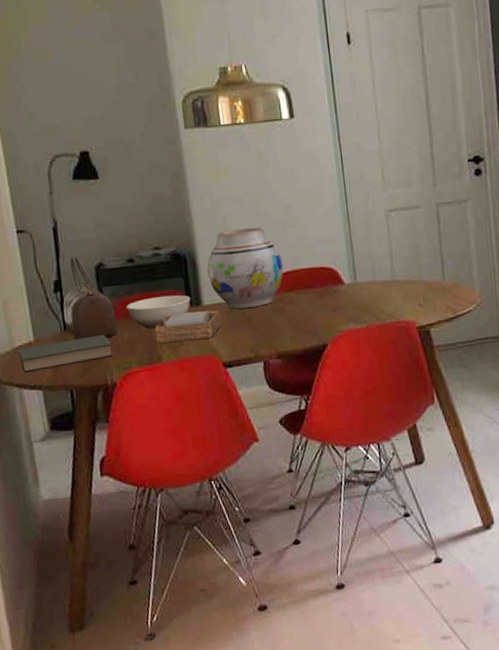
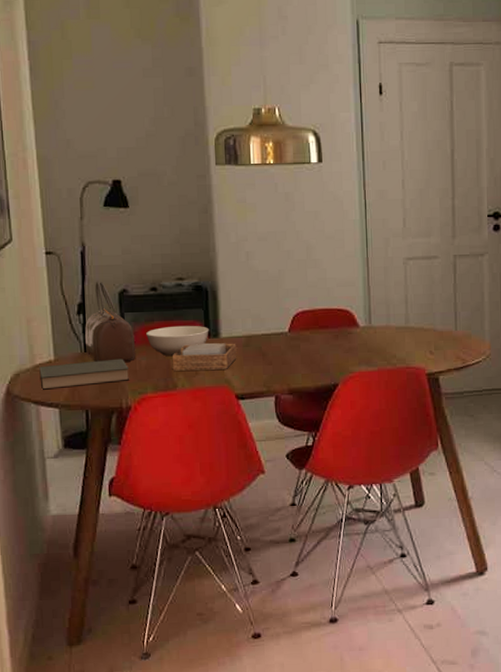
vase: present [207,227,284,310] -> none [227,266,301,344]

